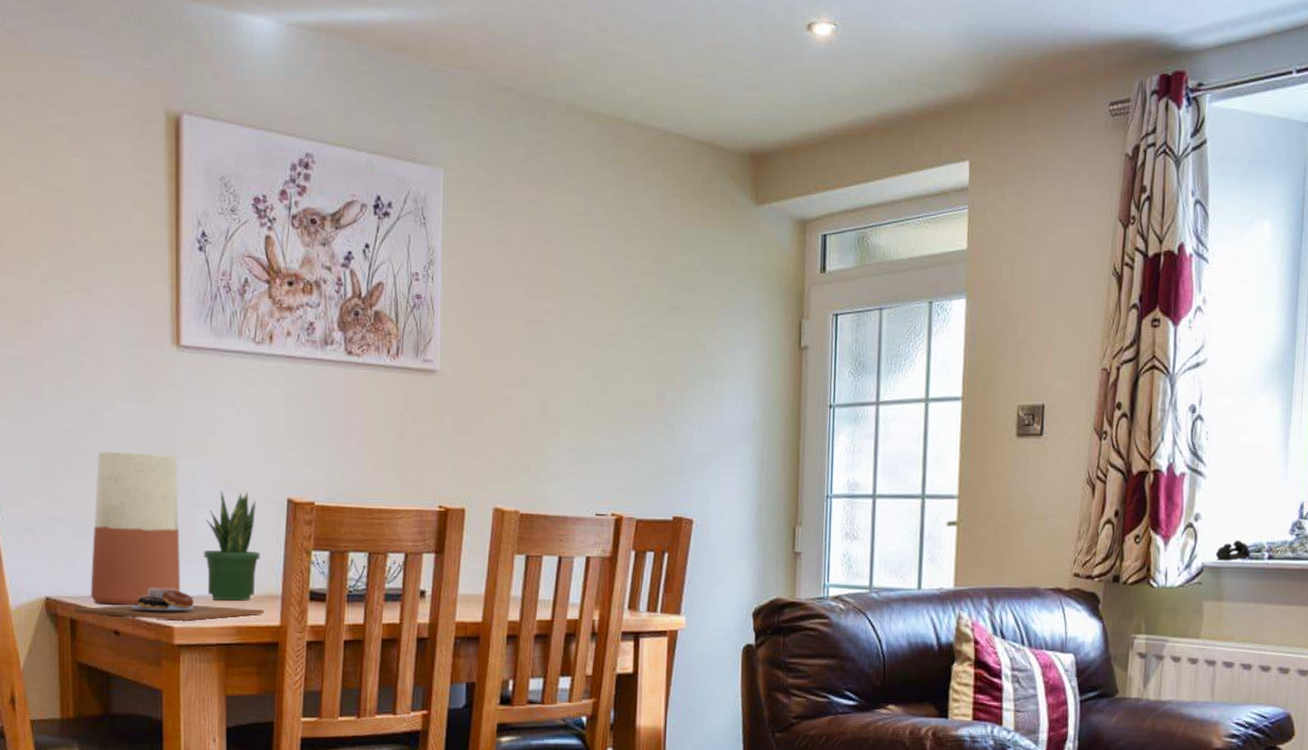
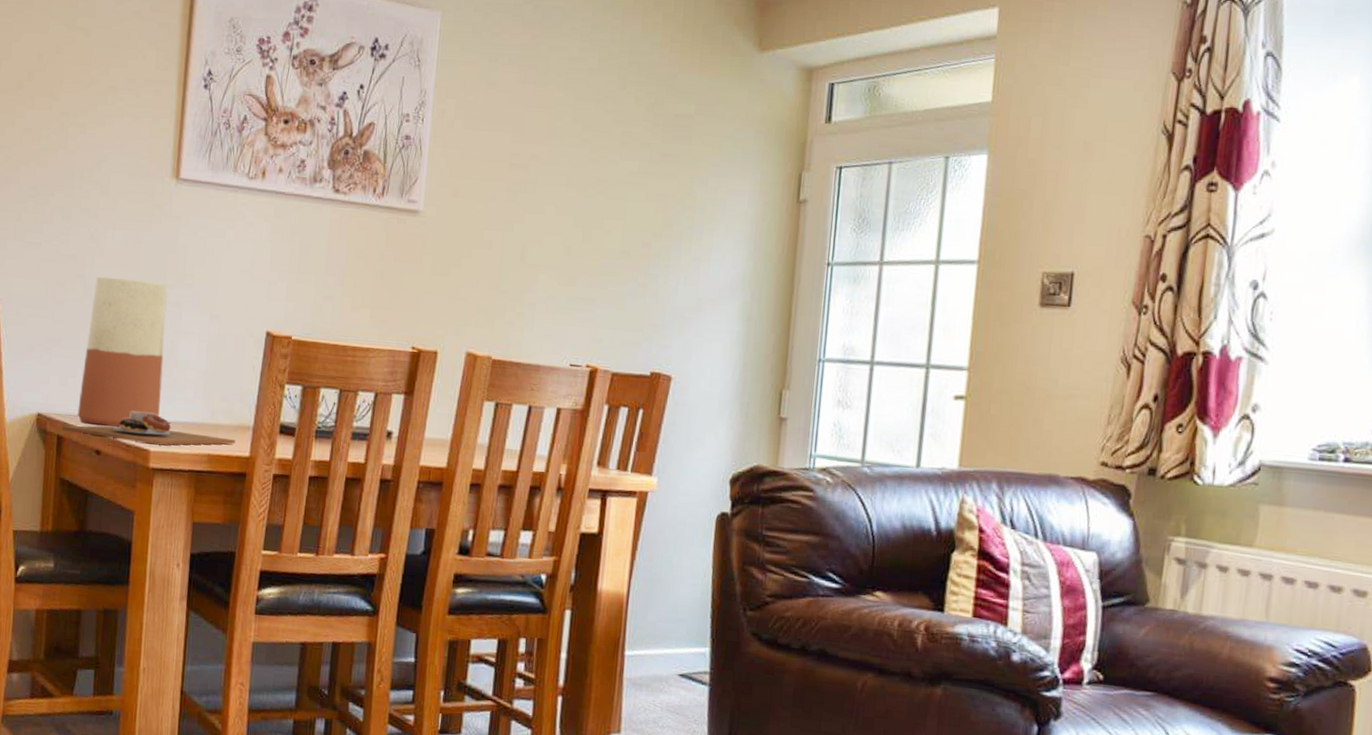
planter: present [203,490,260,601] -> none [183,320,237,430]
animal figurine: present [1215,540,1251,562] -> none [1276,437,1322,462]

